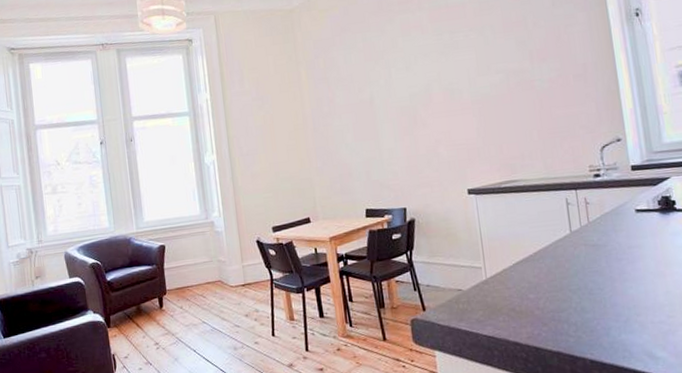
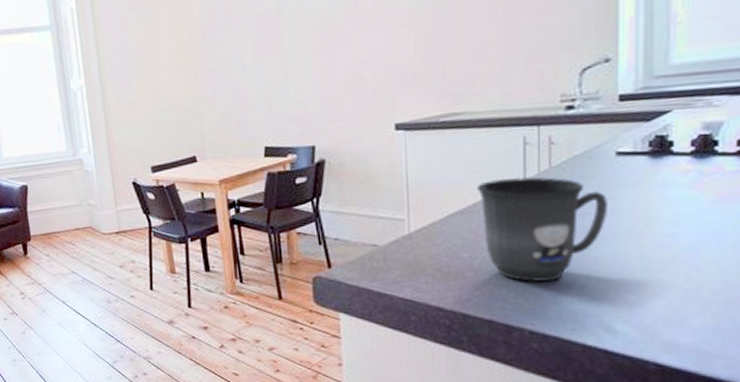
mug: none [536,230,636,317] -> present [477,177,609,282]

